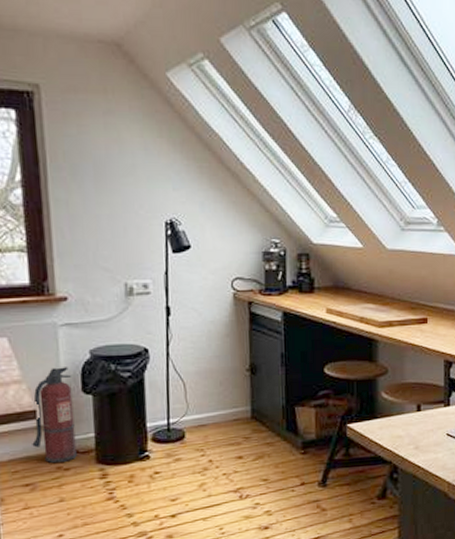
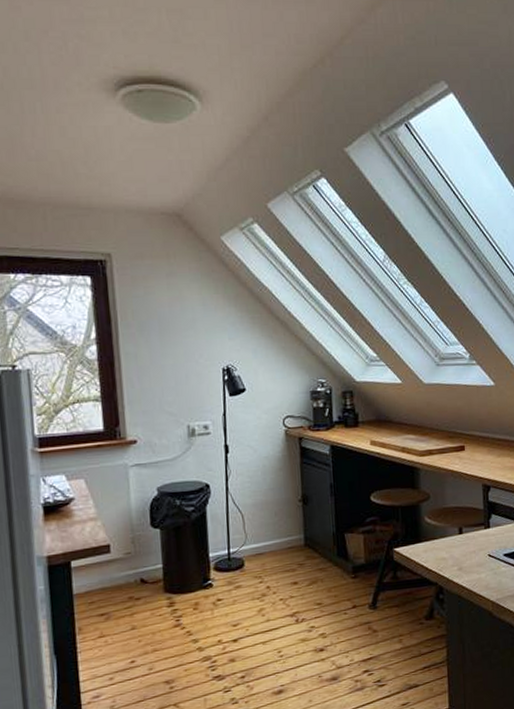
fire extinguisher: present [32,367,77,463] -> none [106,504,147,593]

